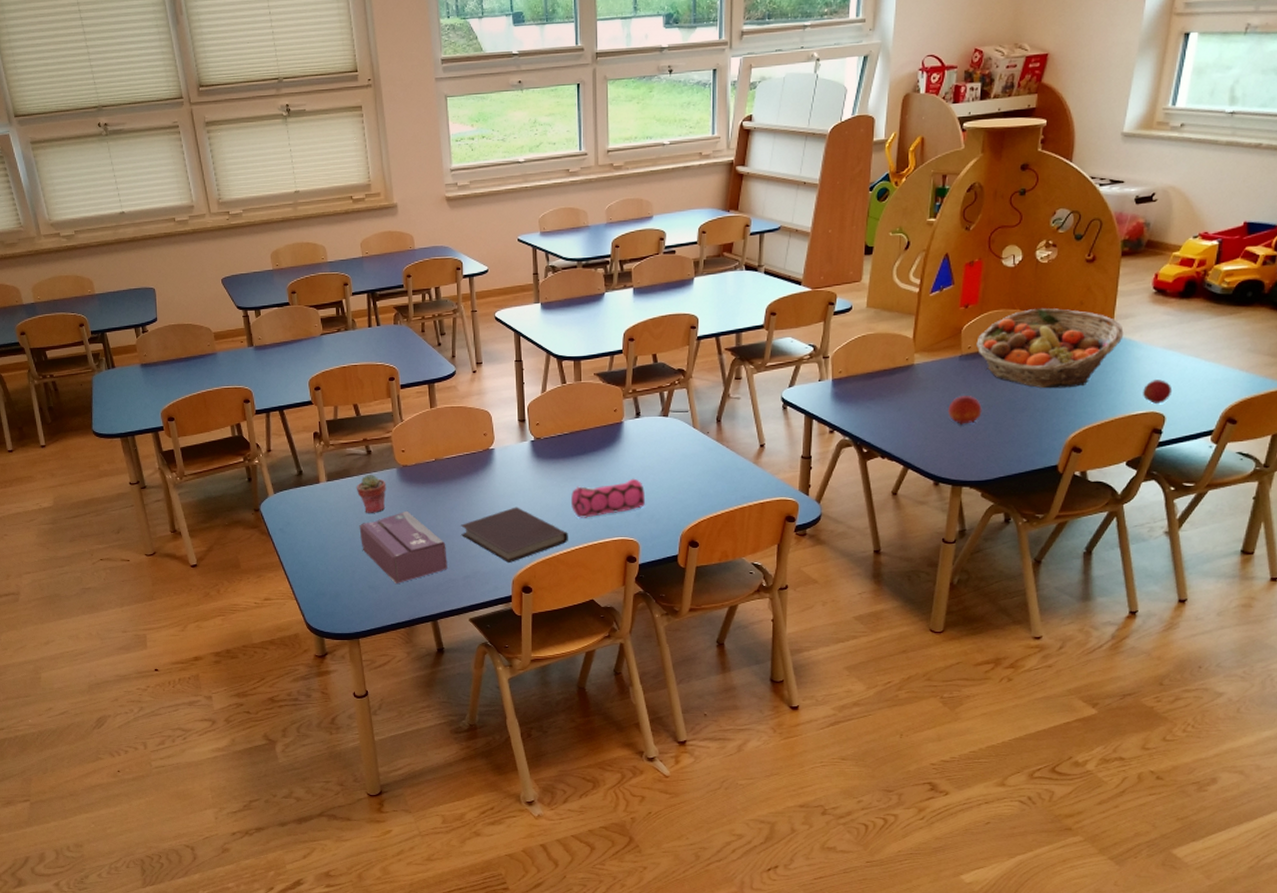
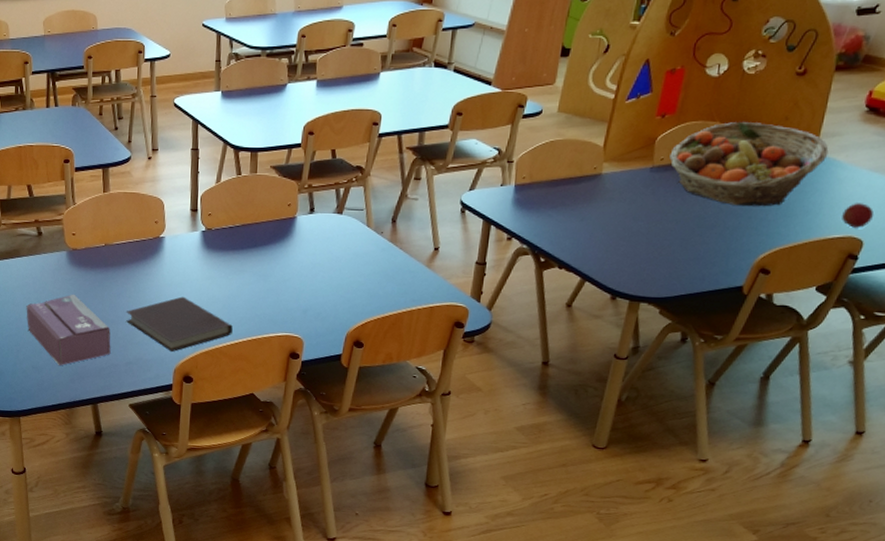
potted succulent: present [356,474,387,513] -> none [25,255,55,295]
pencil case: present [571,478,646,518] -> none [238,274,314,312]
fruit: present [947,396,982,426] -> none [632,209,669,240]

